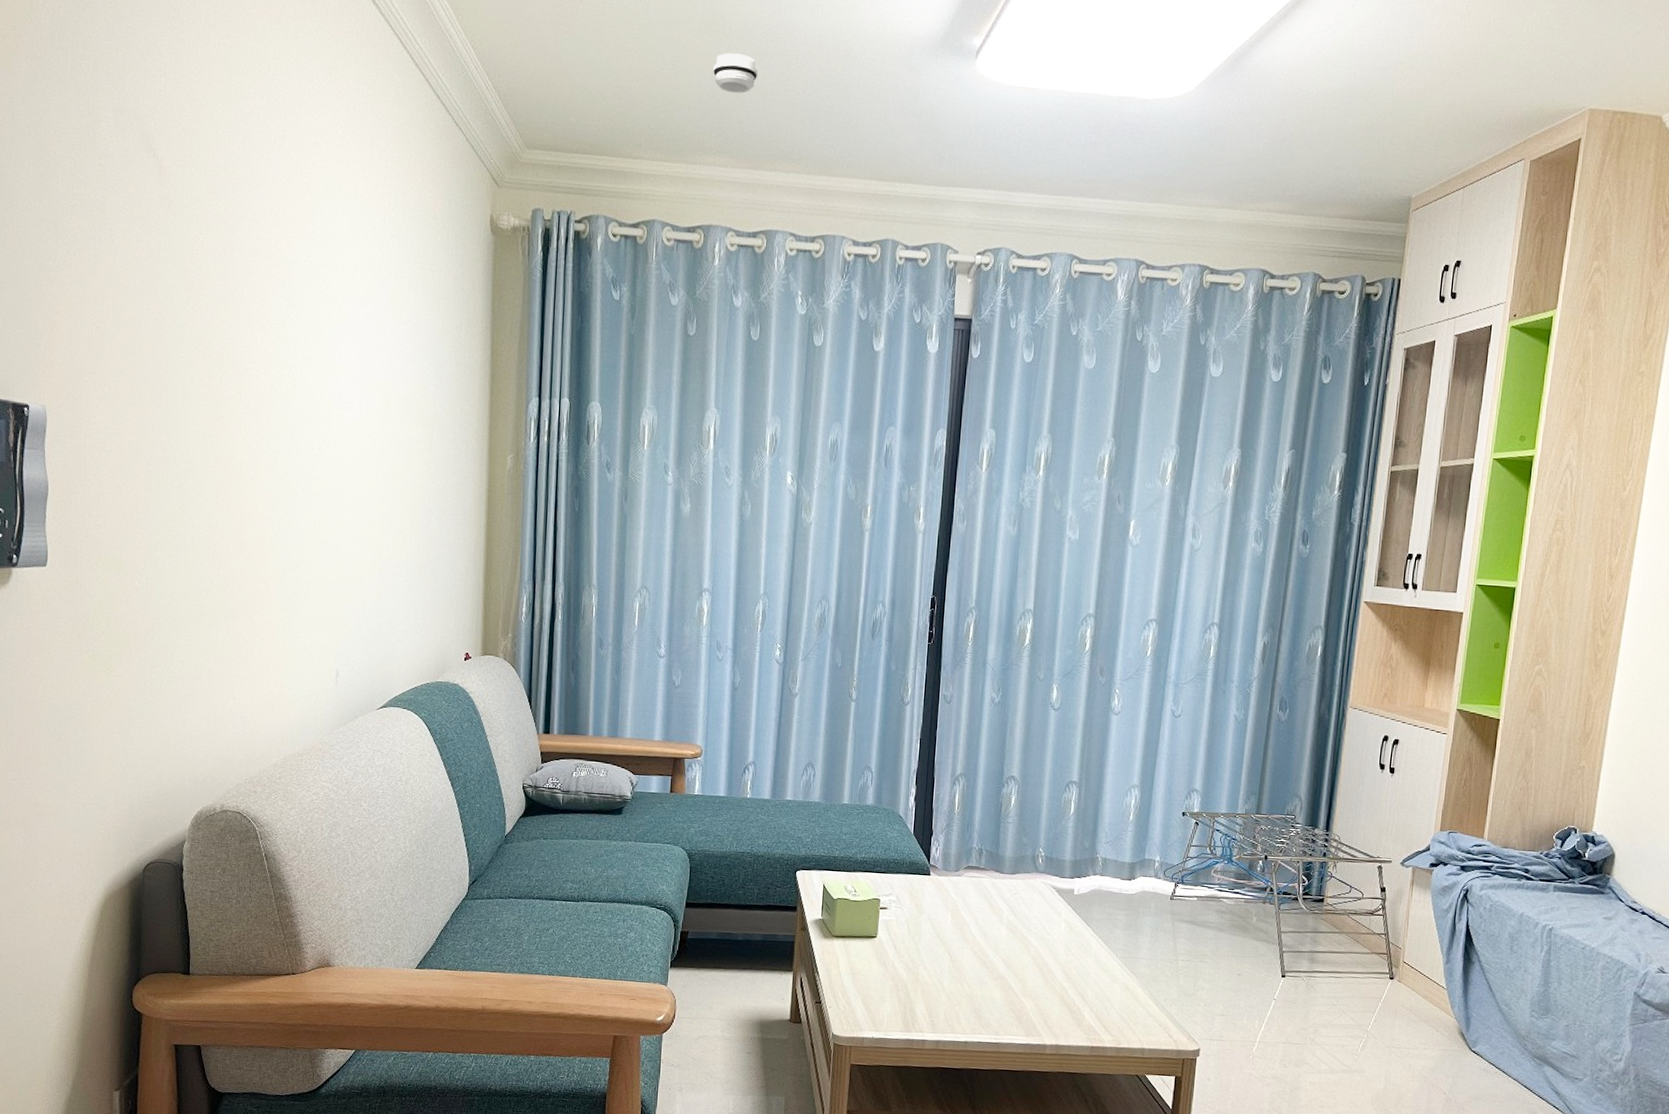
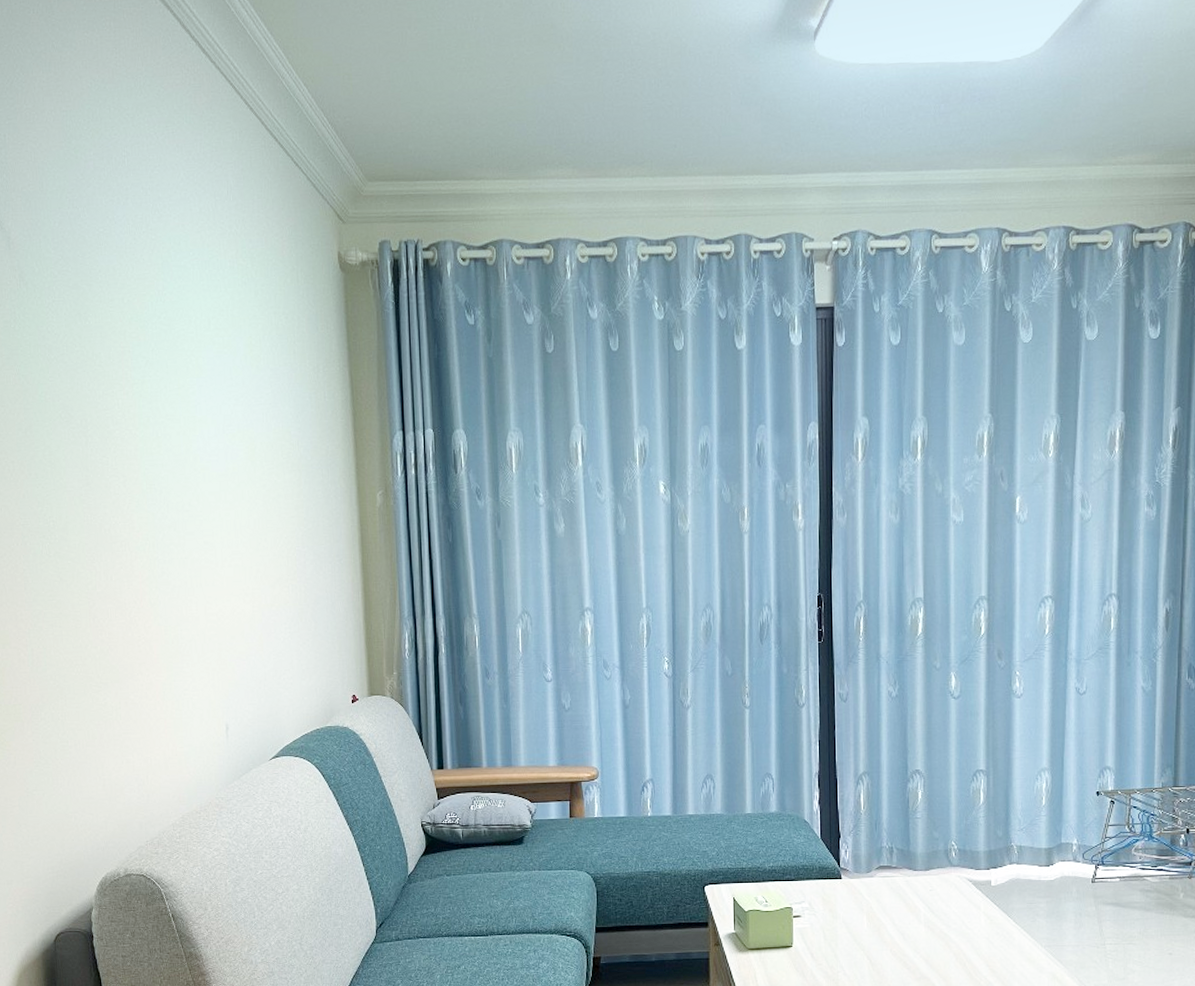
smoke detector: present [713,53,758,93] -> none [548,61,593,102]

